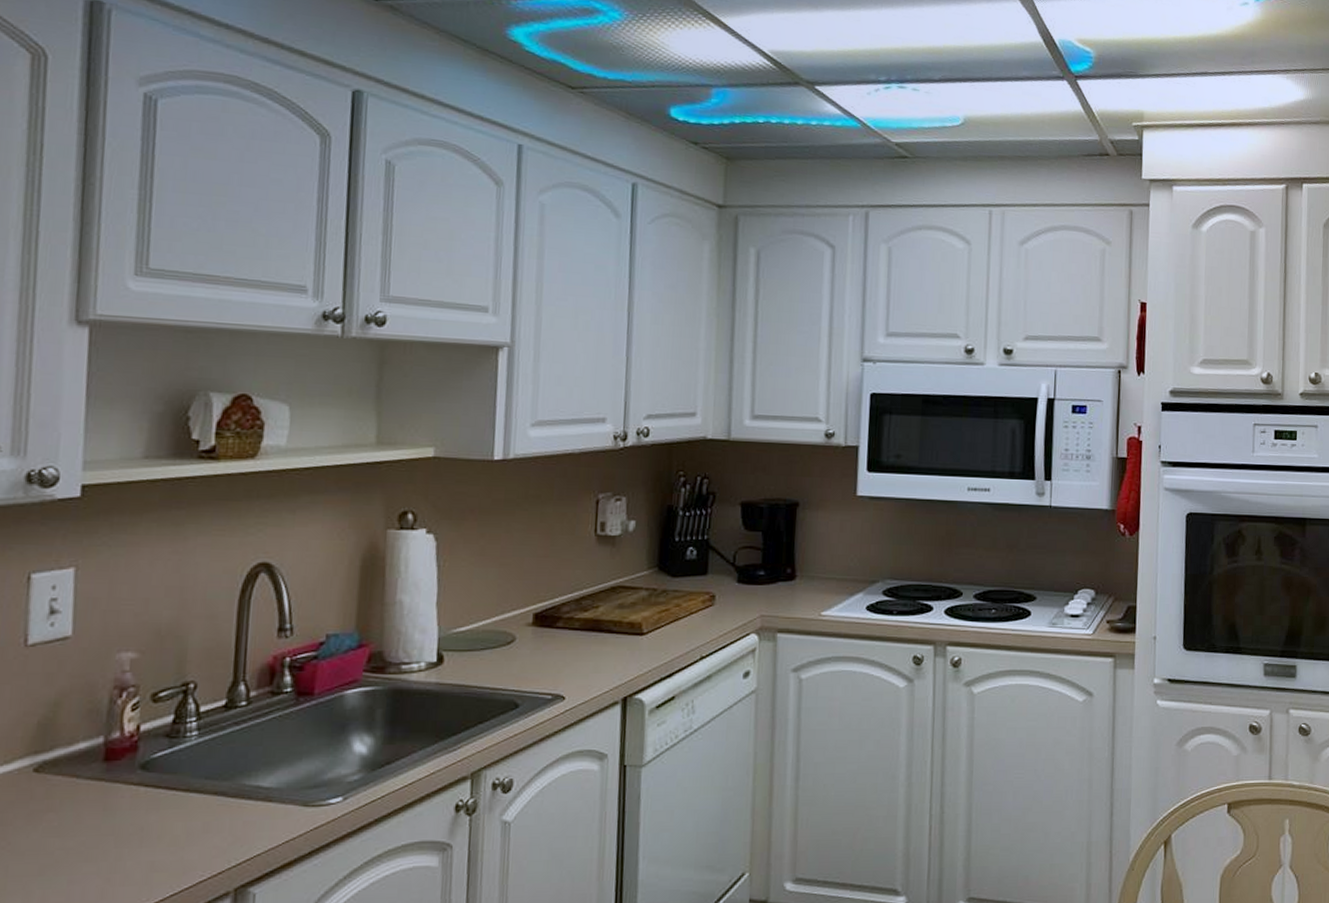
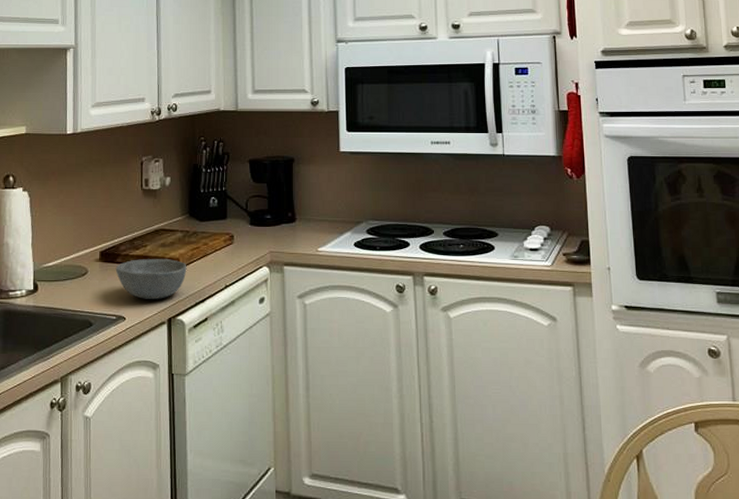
bowl: none [554,622,652,674] -> present [115,258,187,299]

